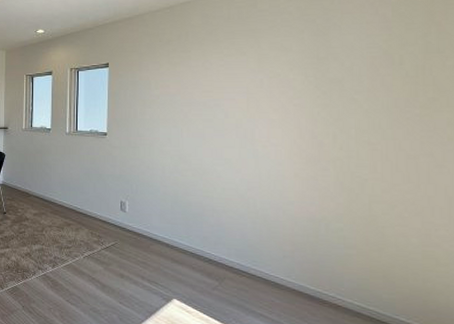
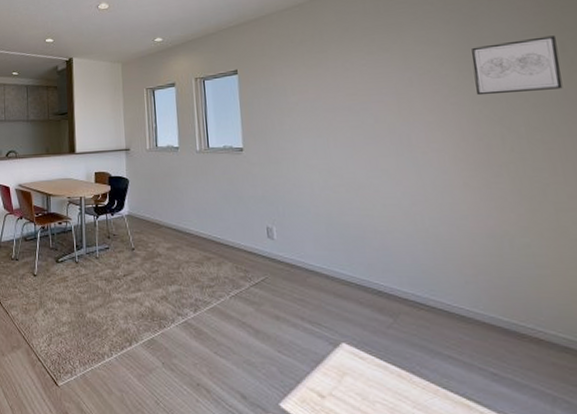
wall art: none [317,49,397,99] -> present [471,36,563,96]

